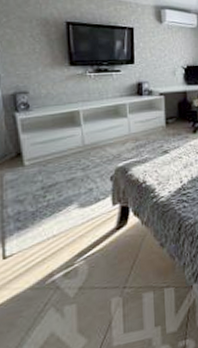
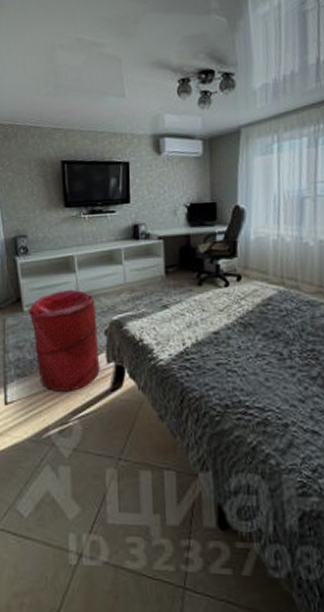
laundry hamper: none [30,141,106,238] -> present [29,289,100,391]

